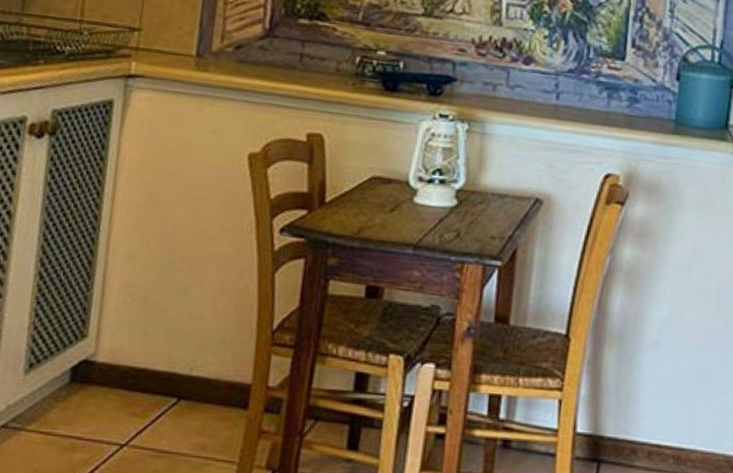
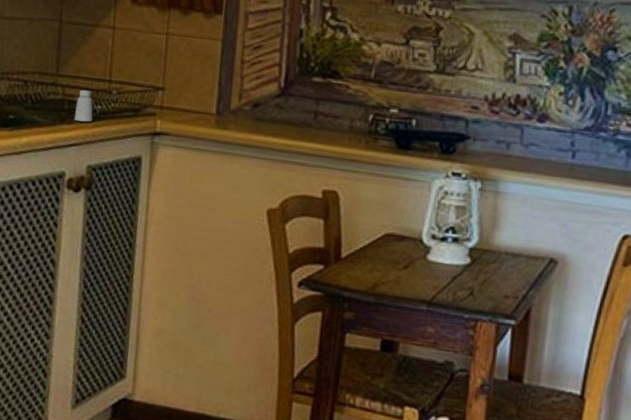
saltshaker: none [39,29,61,64] -> present [74,89,93,122]

